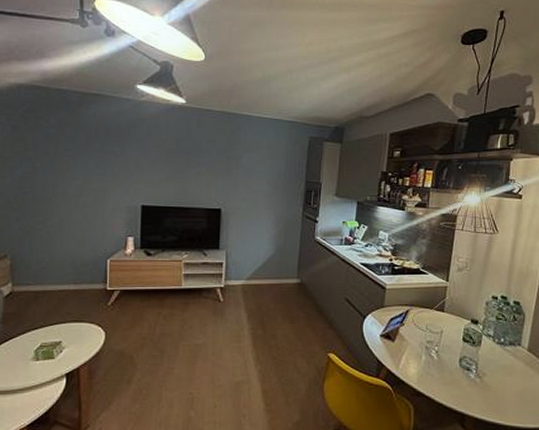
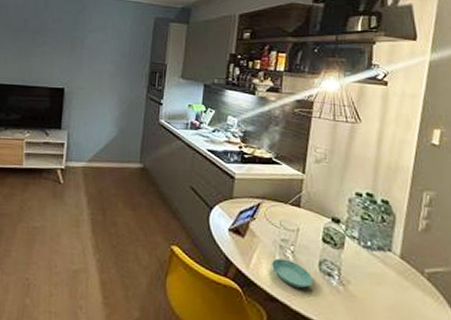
saucer: none [419,358,454,382] -> present [272,258,313,288]

